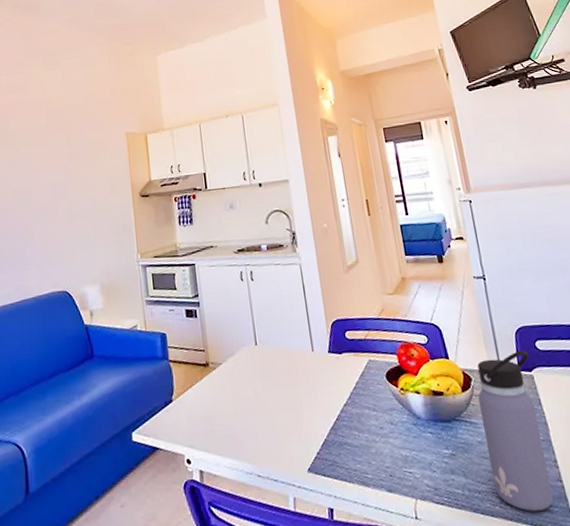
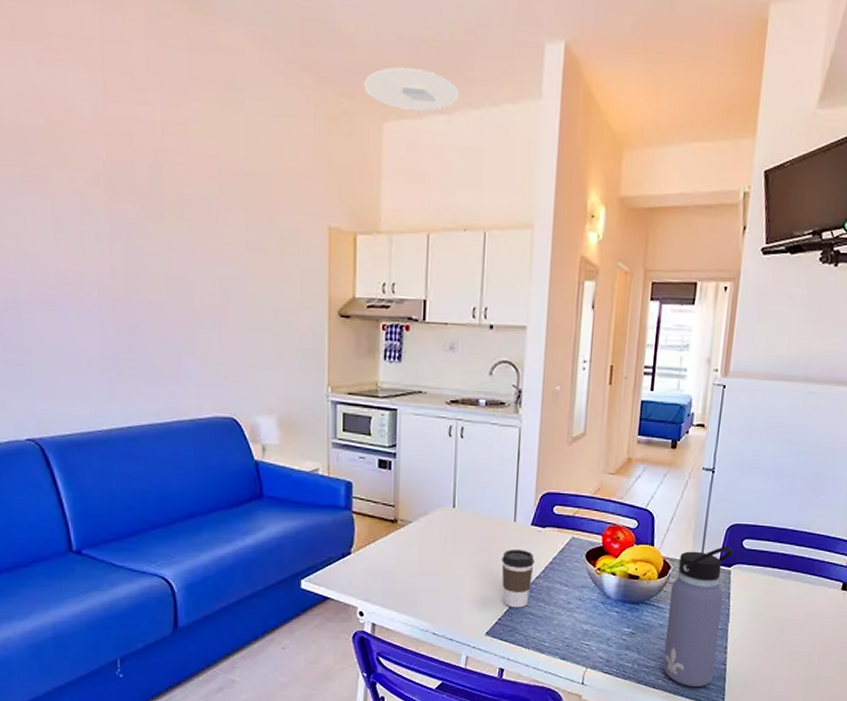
ceiling light: none [140,17,207,46] -> present [363,67,459,112]
coffee cup: none [308,378,342,440] -> present [502,550,534,608]

